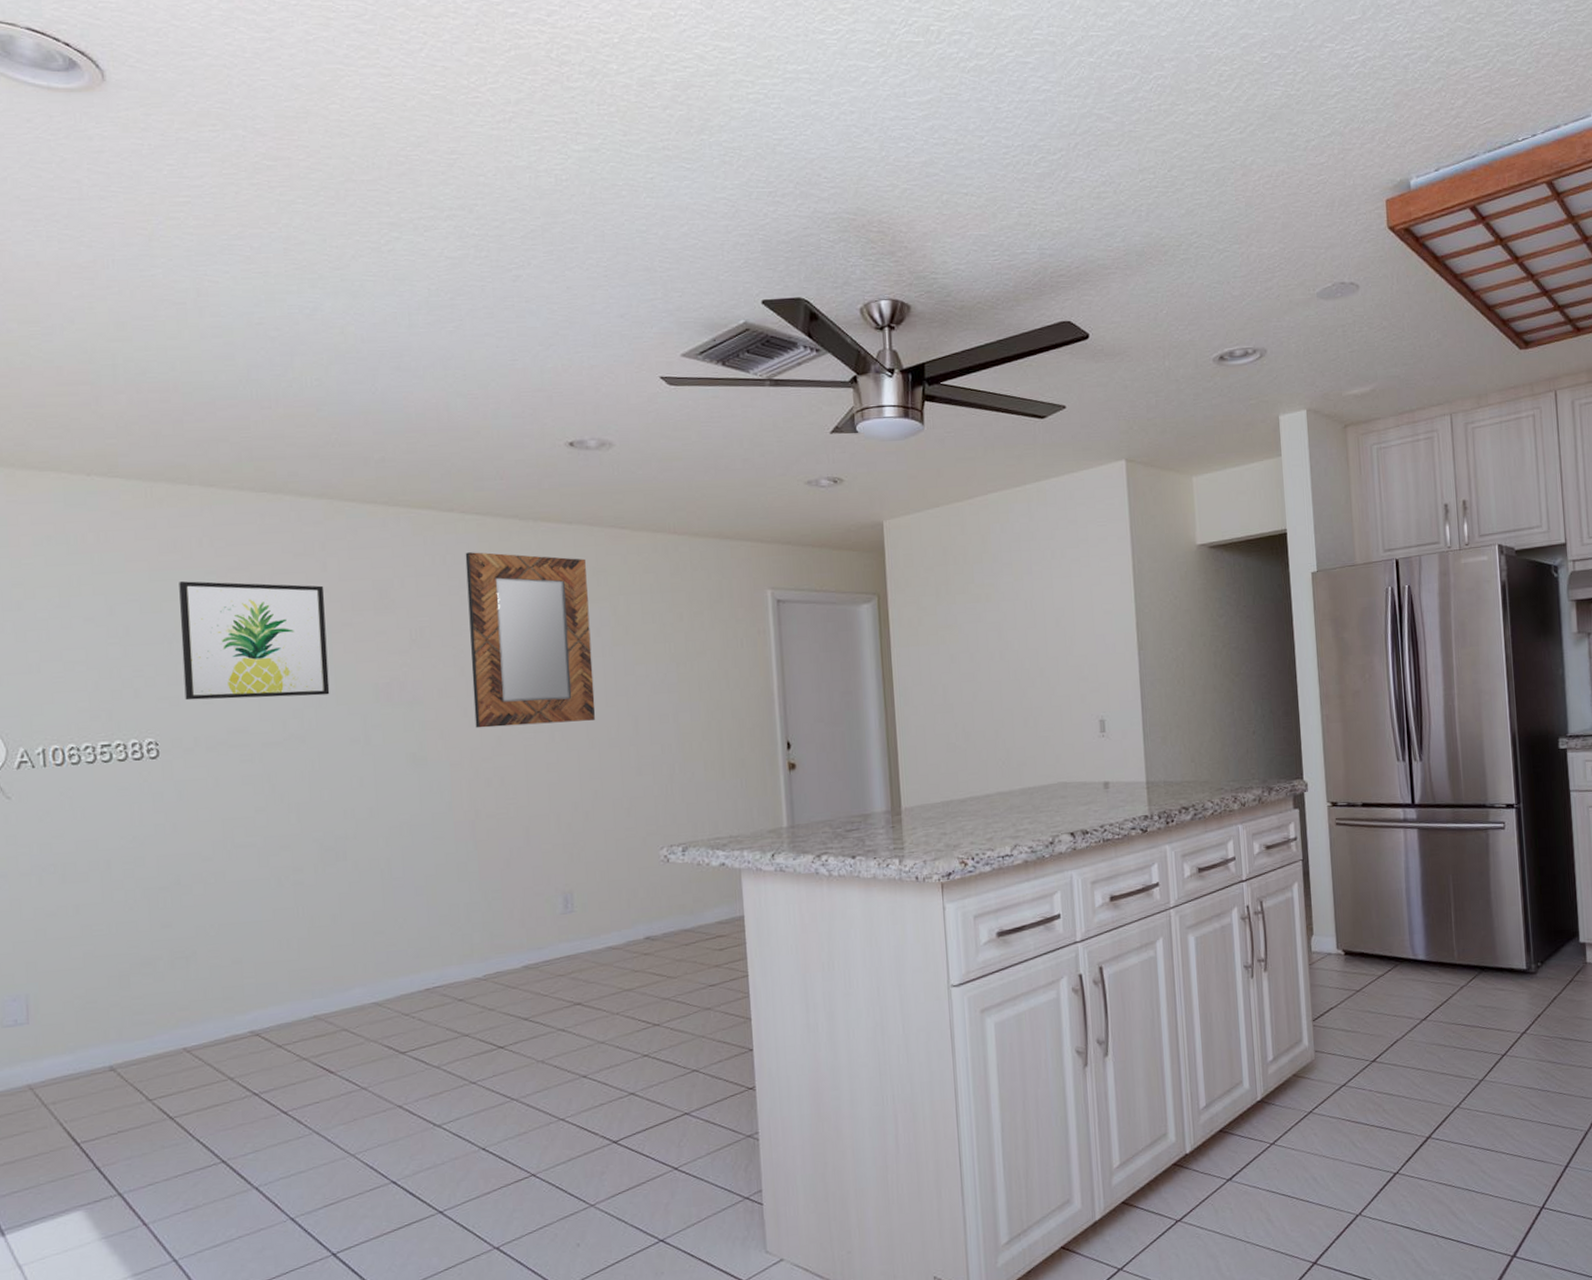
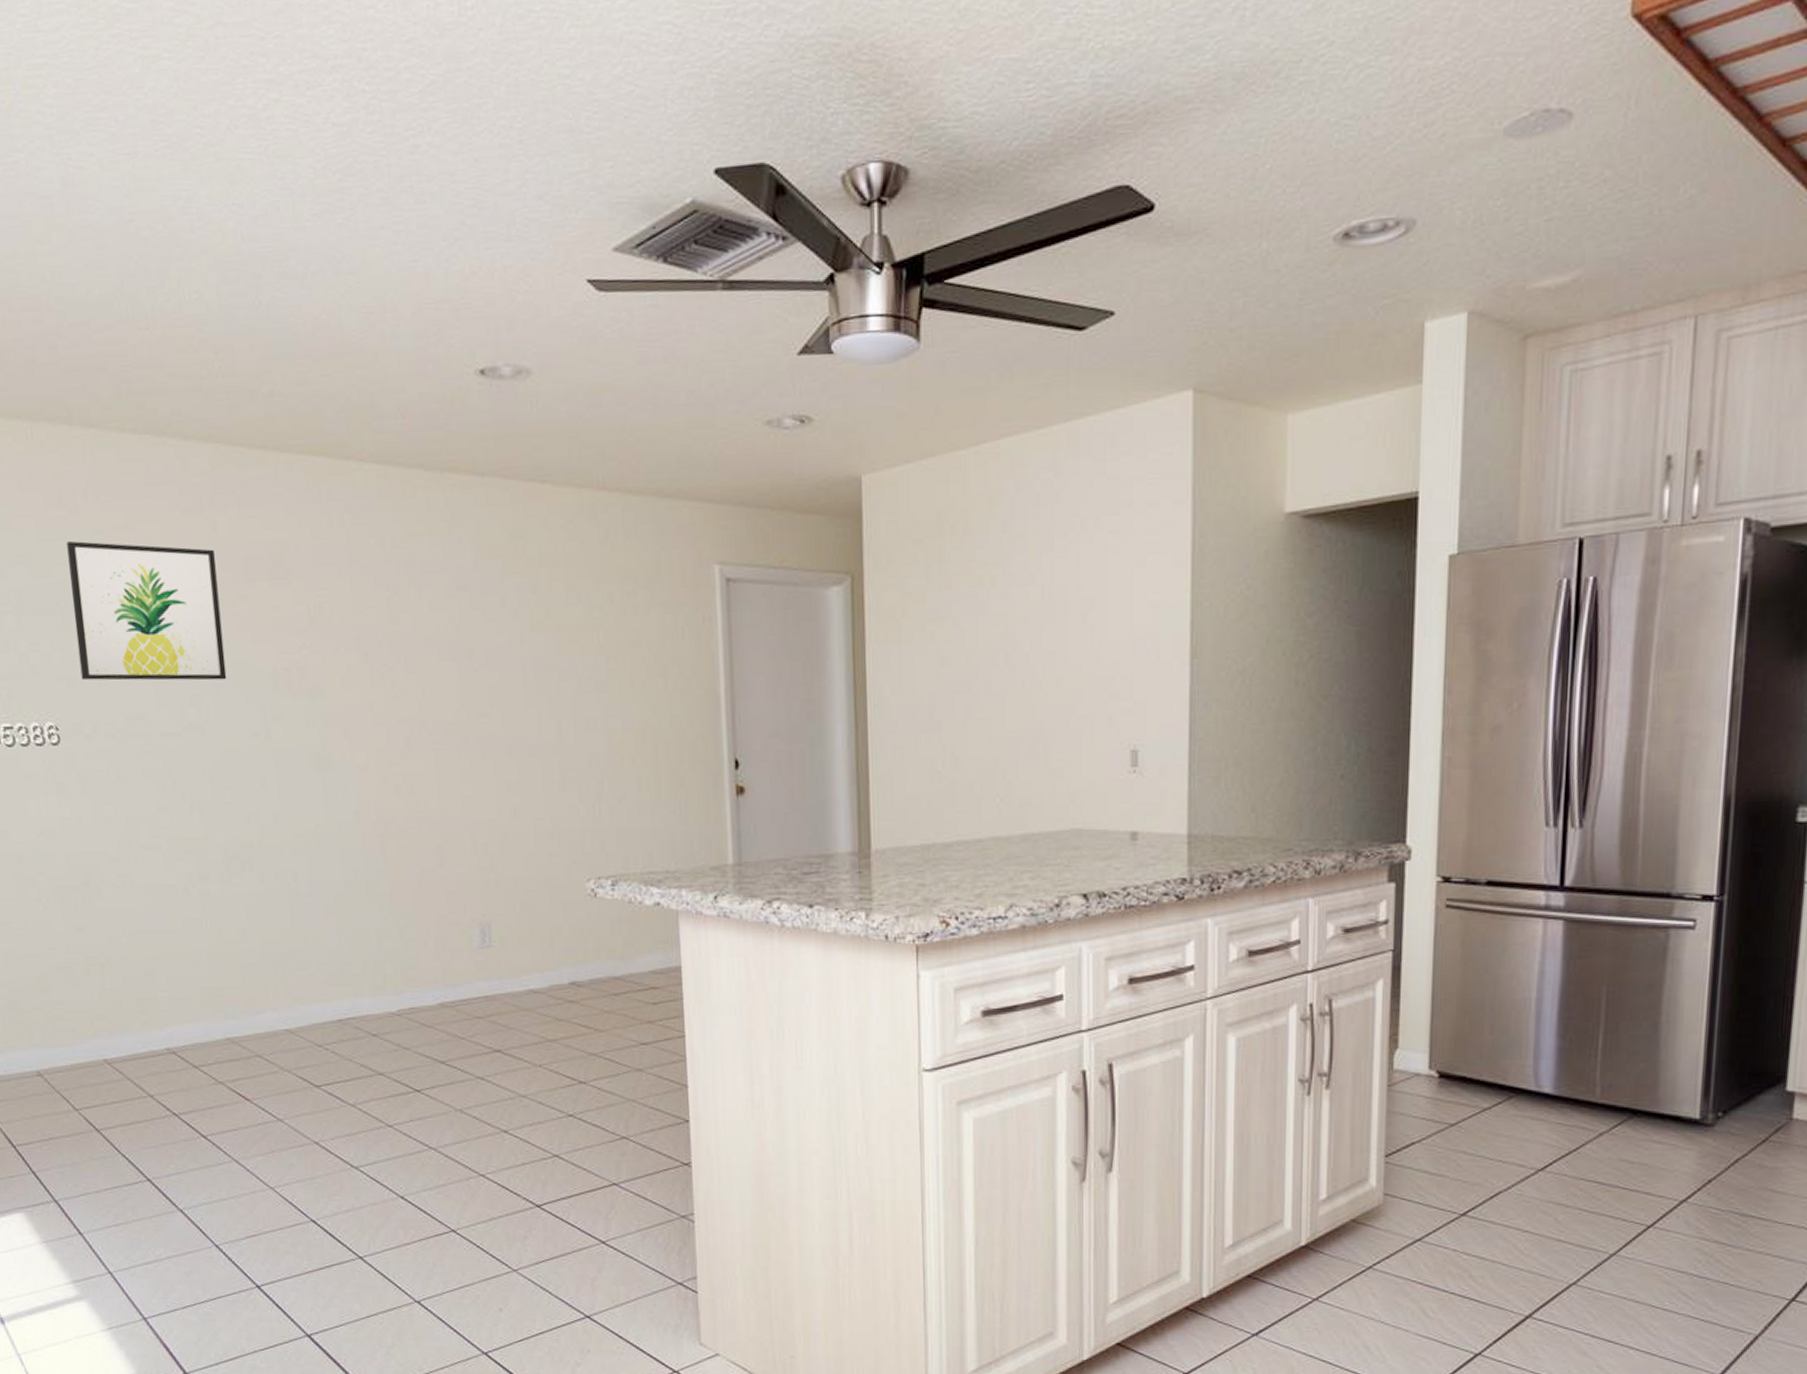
home mirror: present [465,552,596,729] -> none [365,510,514,726]

